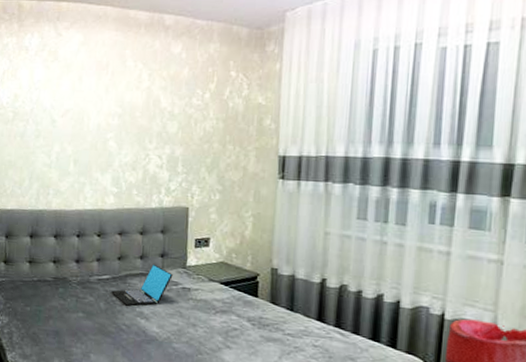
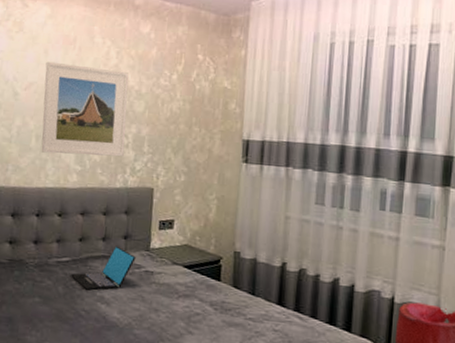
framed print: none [79,88,161,178] -> present [41,61,129,157]

